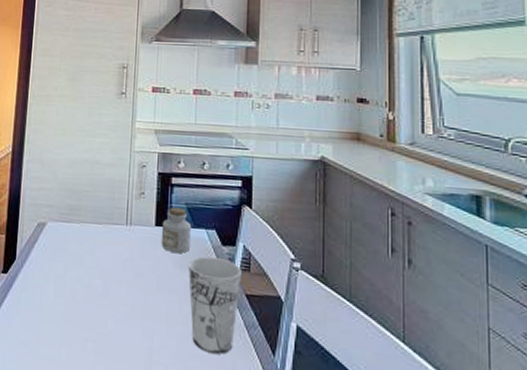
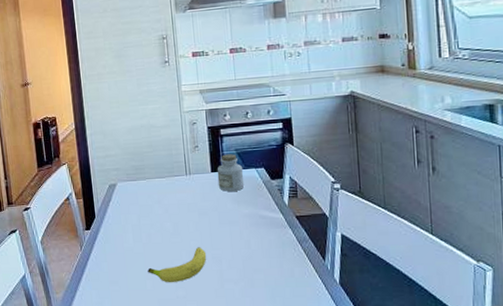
fruit: none [65,315,137,356] -> present [148,247,207,282]
cup: present [188,256,241,354] -> none [243,190,291,266]

